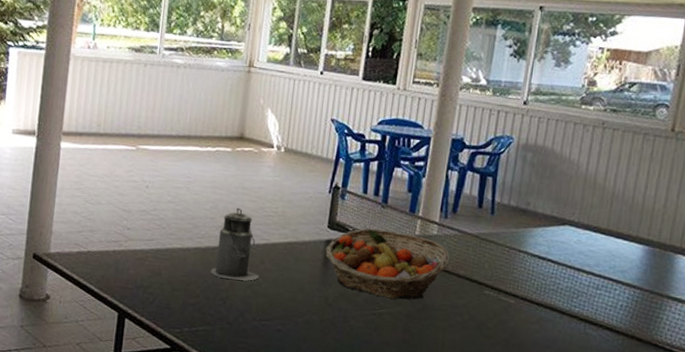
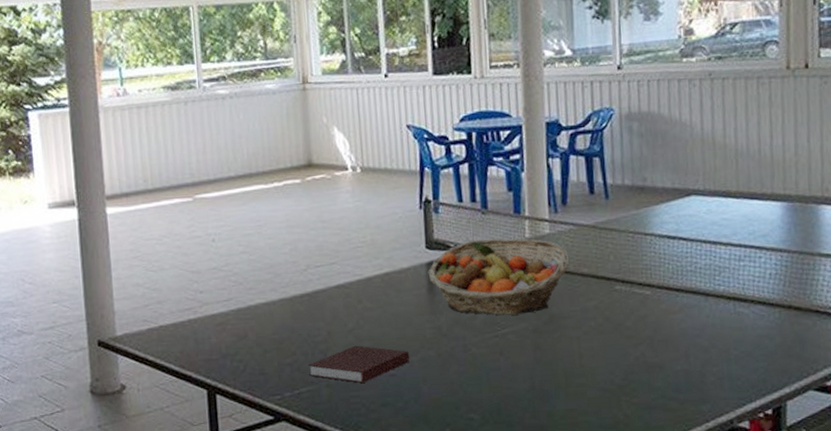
notebook: none [207,299,297,332] -> present [308,345,410,383]
canister: present [210,207,259,281] -> none [303,244,359,328]

